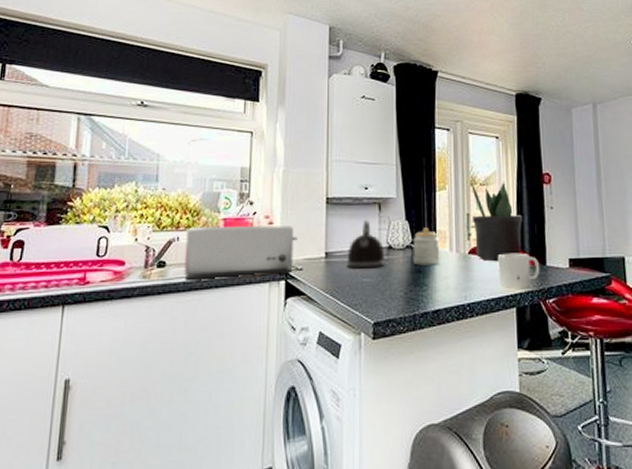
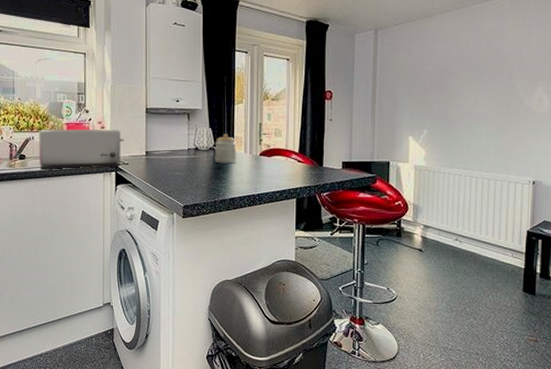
kettle: present [347,219,386,269] -> none [162,126,193,165]
planter: present [470,180,523,261] -> none [263,96,306,161]
mug: present [497,253,540,290] -> none [283,156,318,184]

